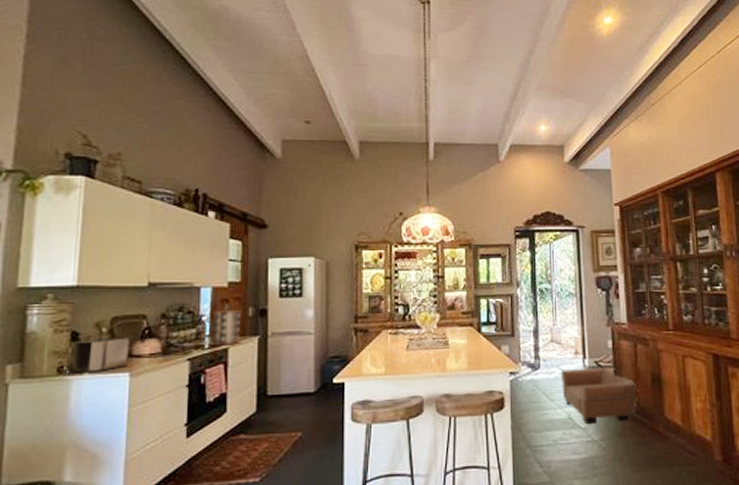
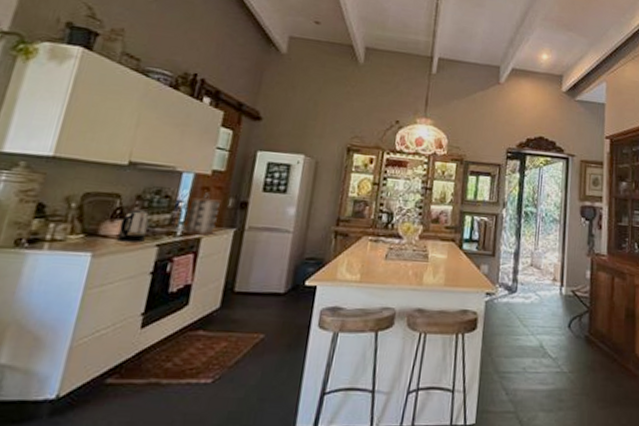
toaster: present [68,337,131,374] -> none [26,212,100,250]
kettle: none [151,328,177,359] -> present [117,209,149,243]
dog bed: present [560,367,639,425] -> none [536,295,612,355]

